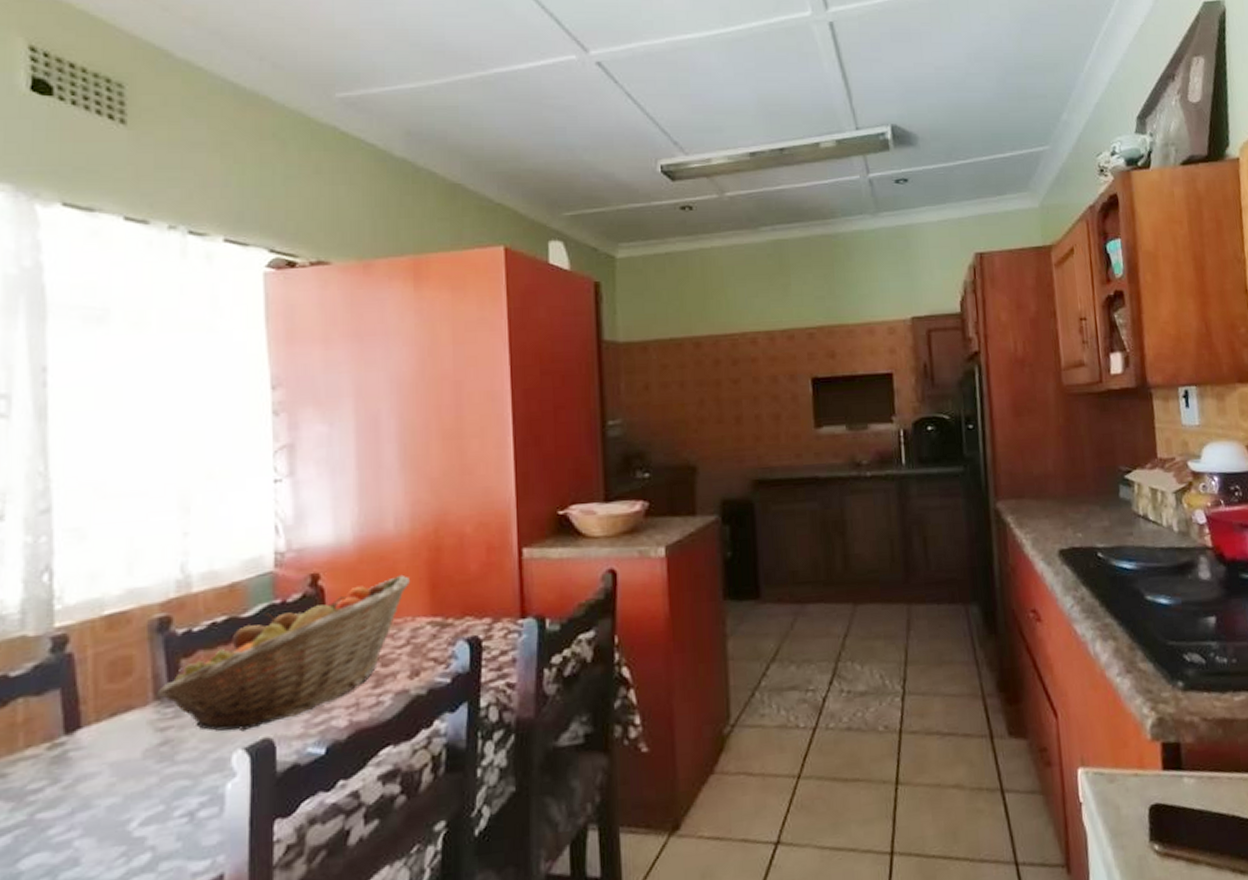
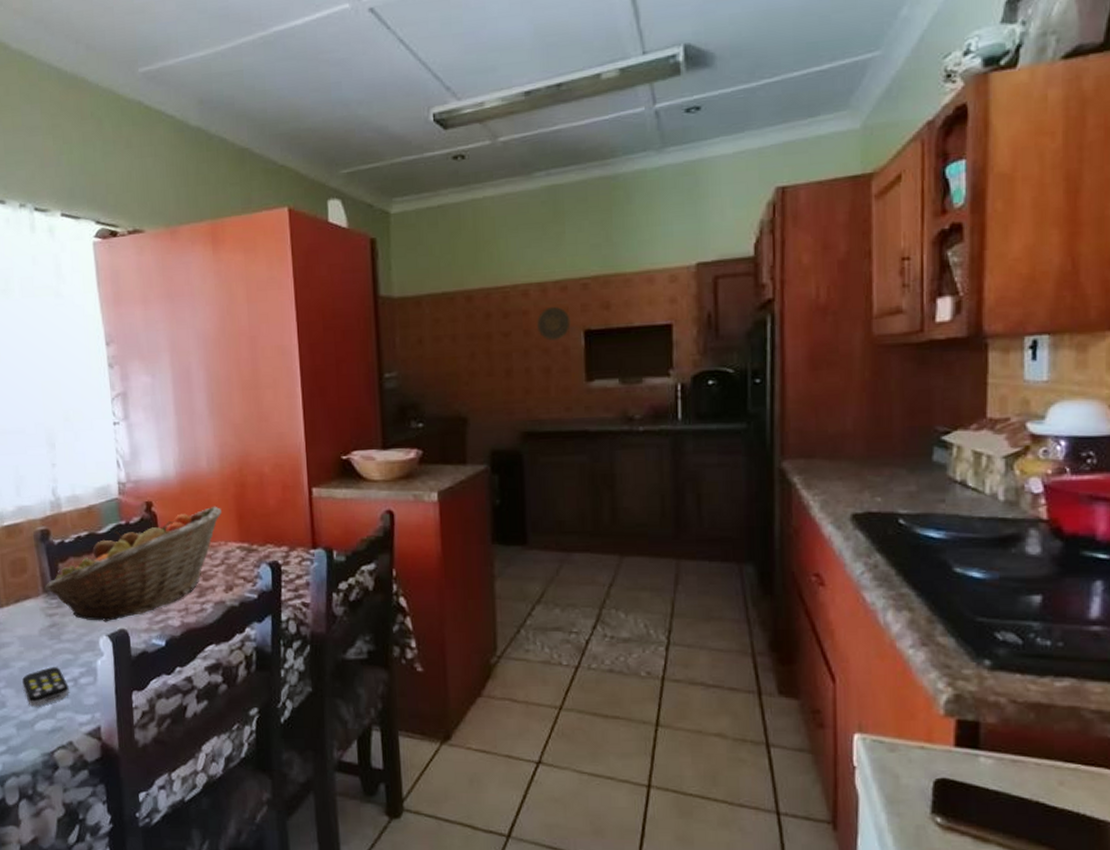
remote control: none [110,799,181,860] -> present [22,667,69,707]
decorative plate: none [766,354,799,388] -> present [537,306,571,341]

